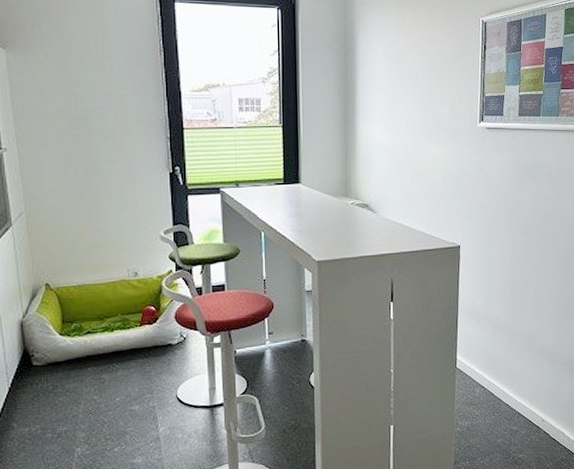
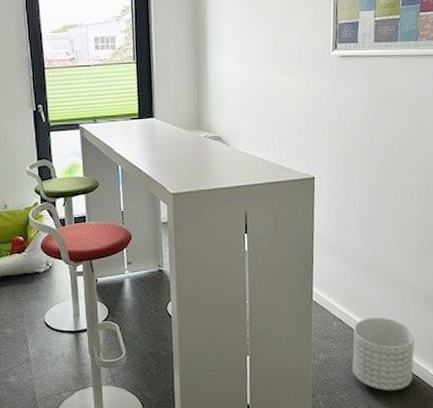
planter: none [493,382,553,455] -> present [352,317,415,391]

